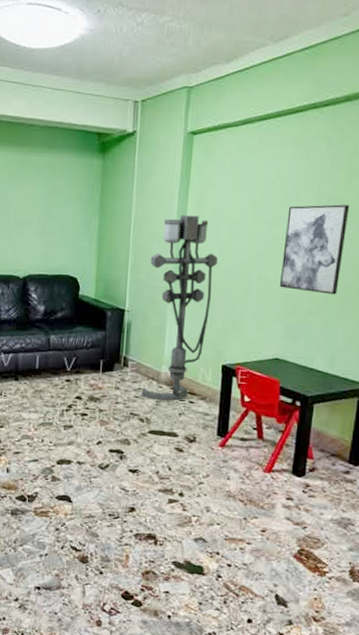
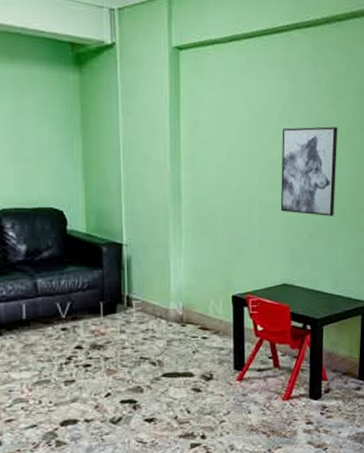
floor lamp: present [141,215,218,401] -> none [145,137,217,339]

